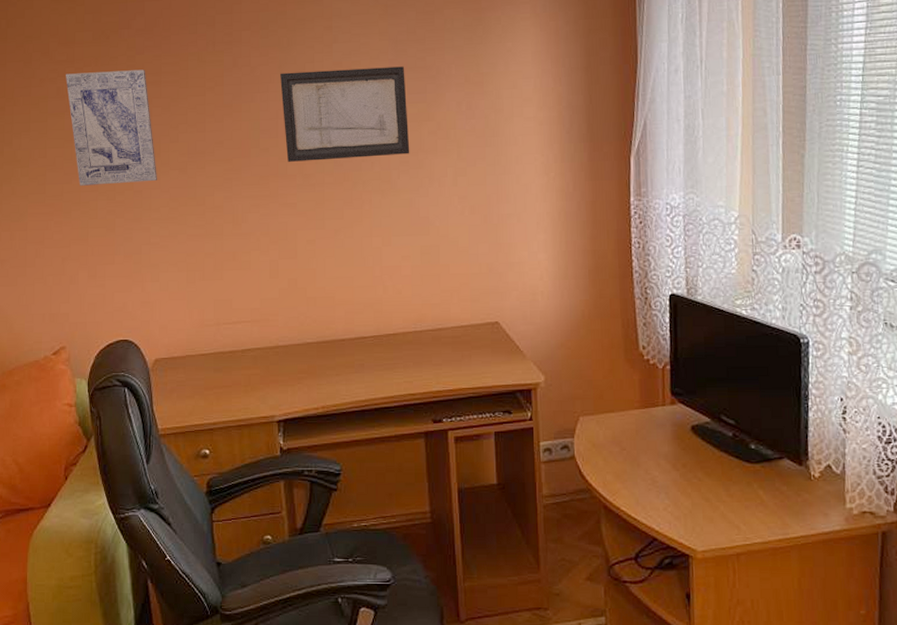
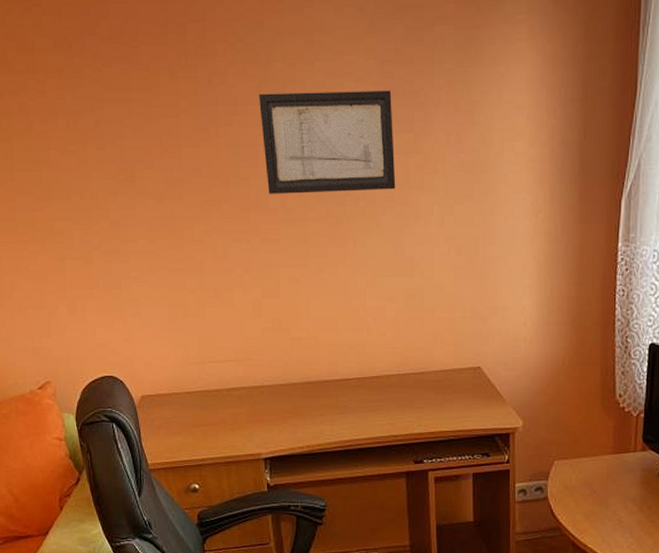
wall art: present [66,69,158,186] -> none [27,84,134,214]

